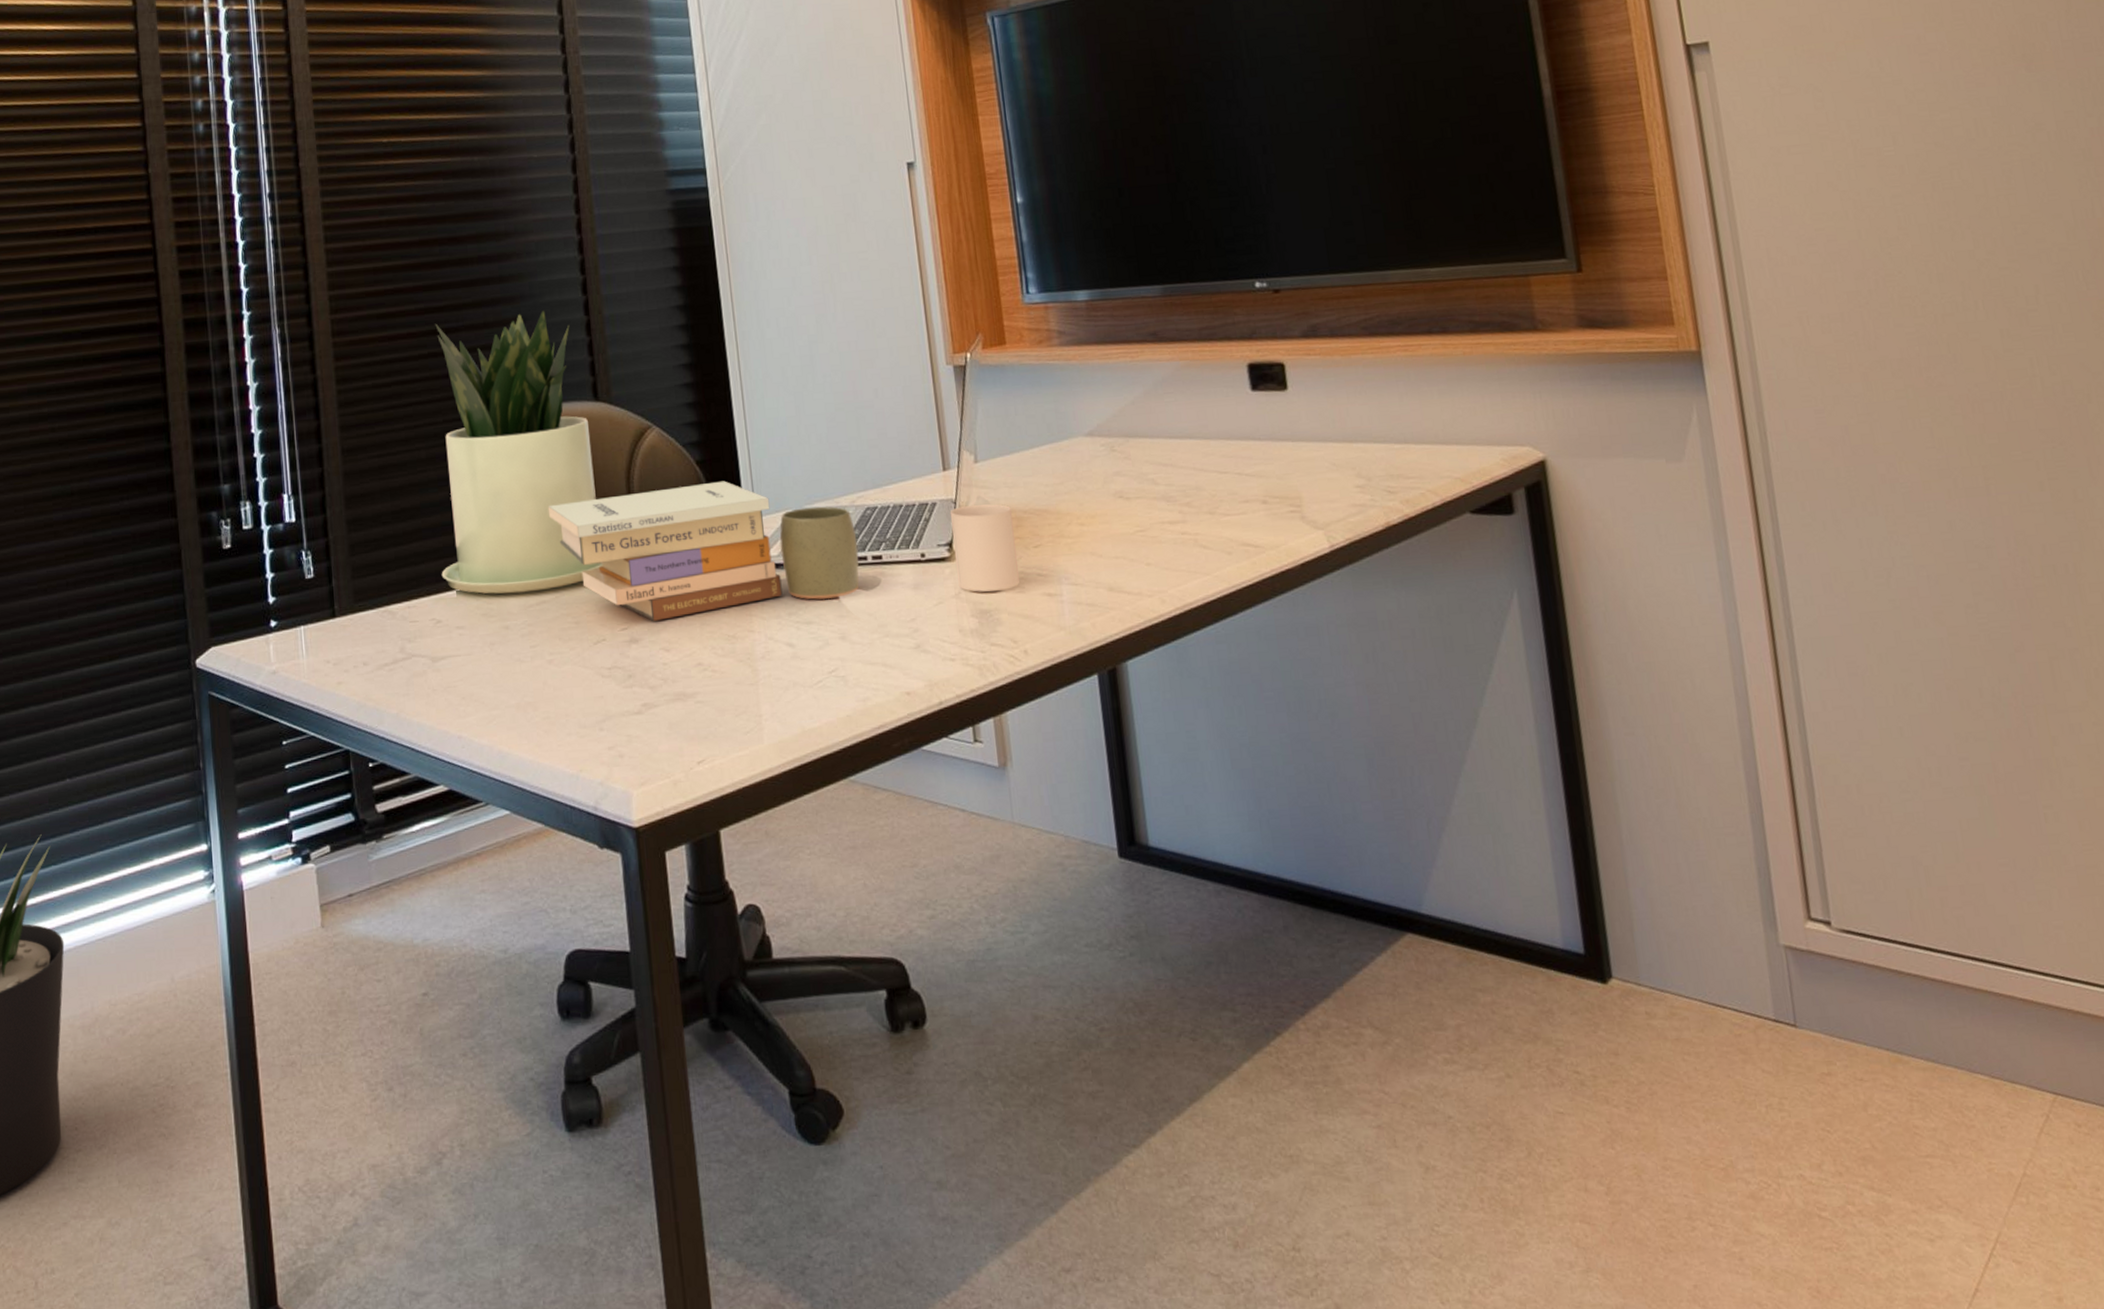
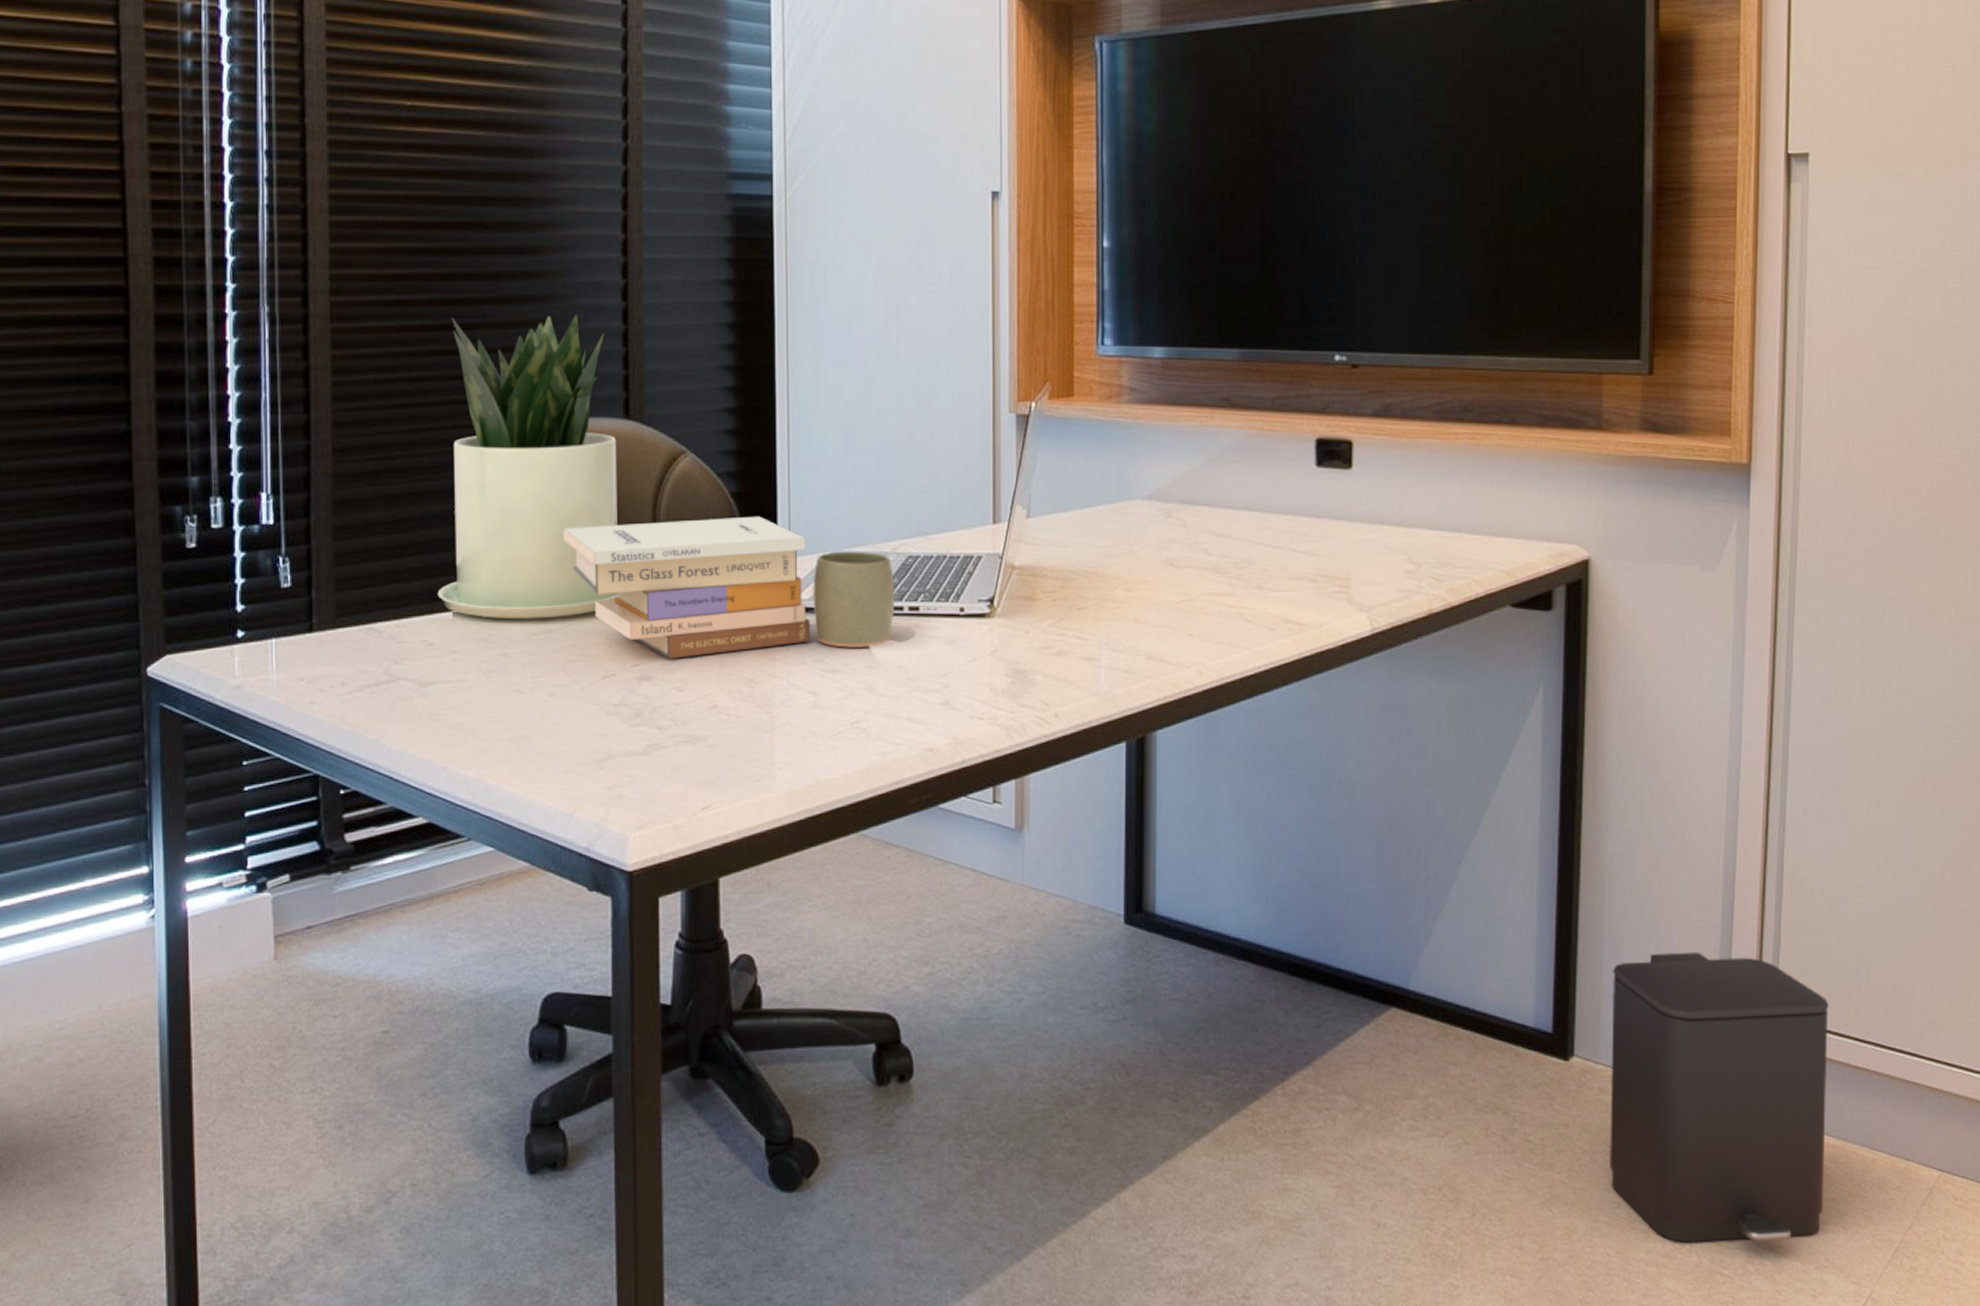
cup: present [949,503,1020,592] -> none [994,561,1059,653]
pedal bin: none [1640,860,1925,1182] -> present [1608,951,1829,1243]

